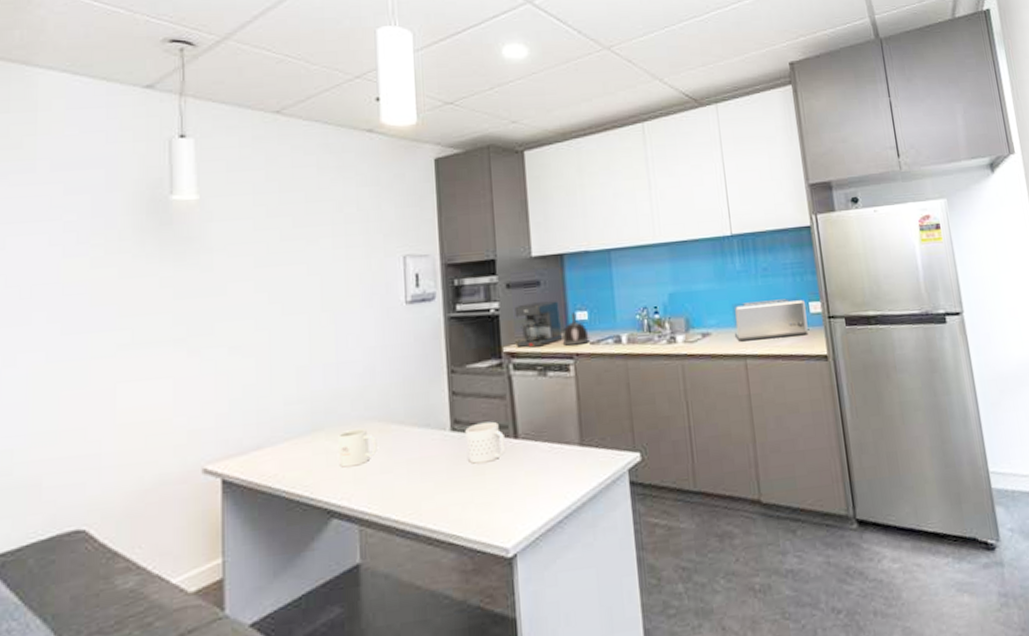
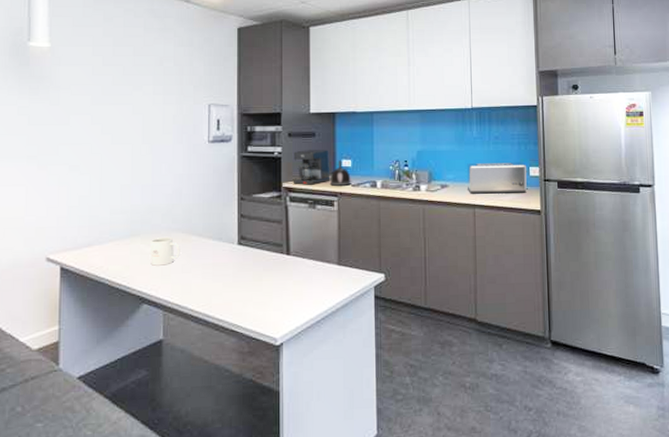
mug: present [465,421,507,464] -> none [249,240,280,272]

